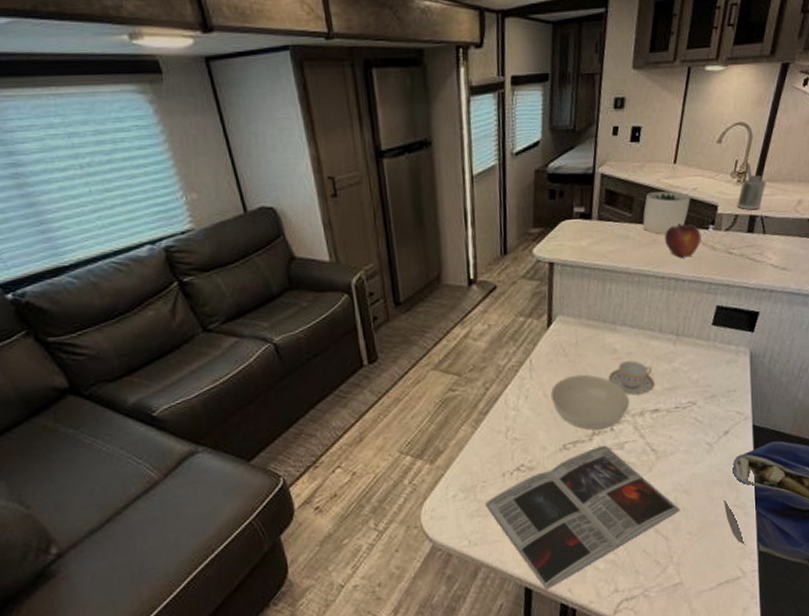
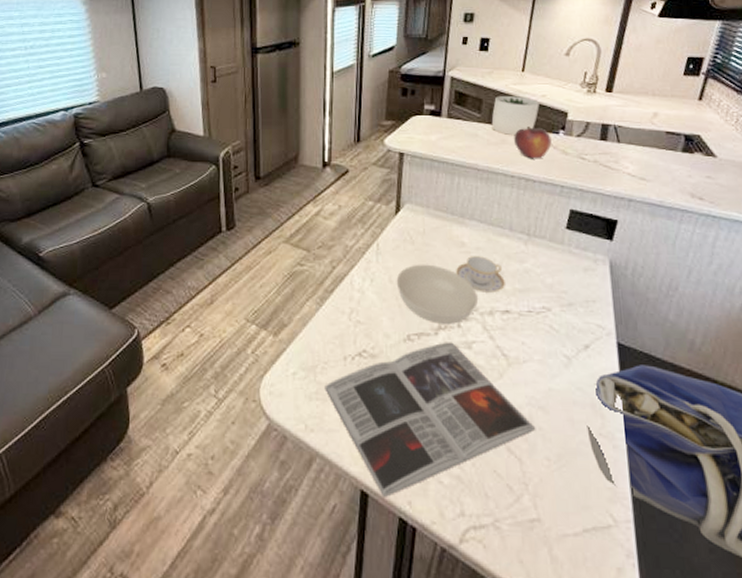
soap dispenser: present [737,163,766,211] -> none [588,75,618,119]

